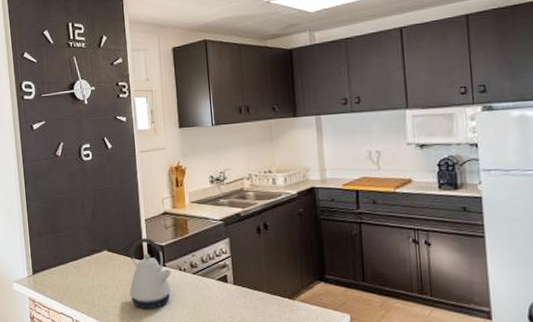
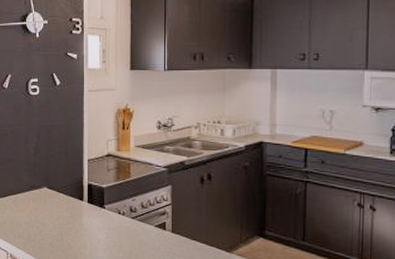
kettle: present [129,238,171,309] -> none [66,178,110,250]

